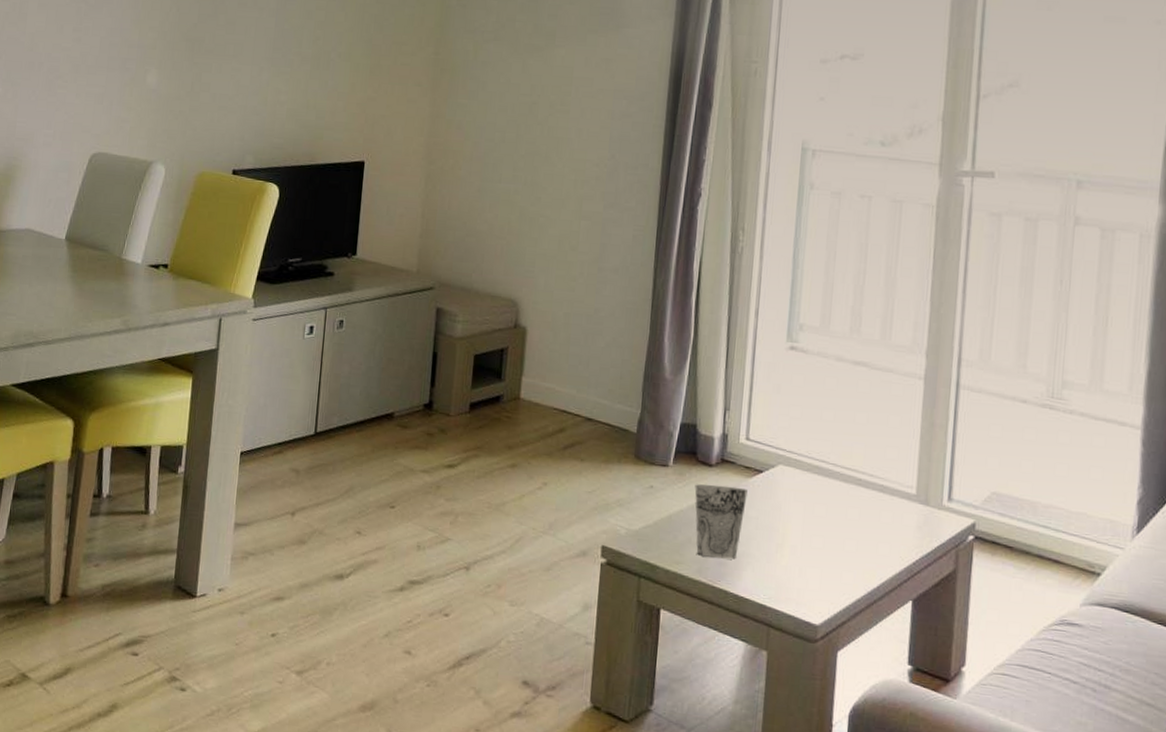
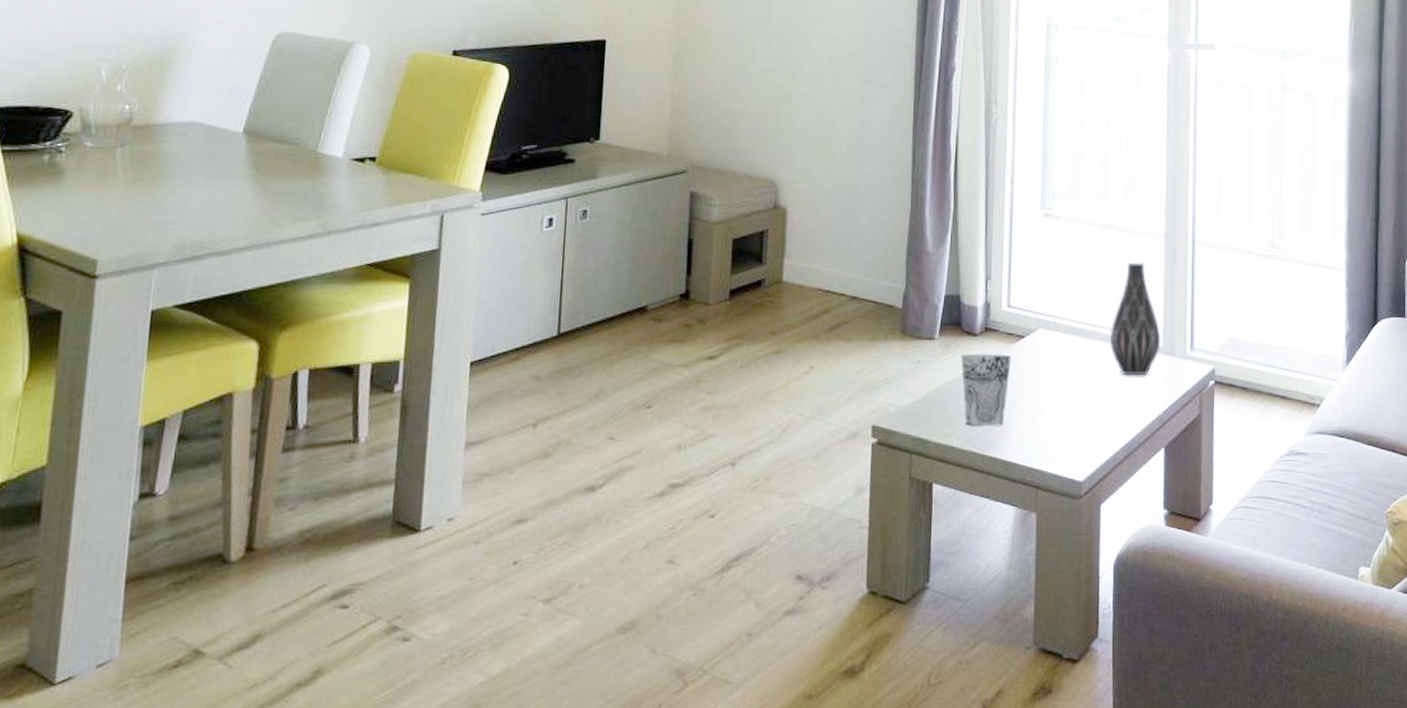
vase: none [856,403,915,523] -> present [1110,262,1161,376]

